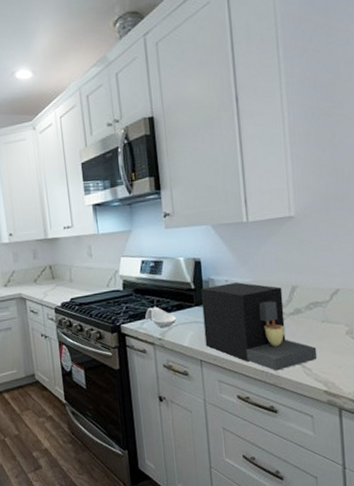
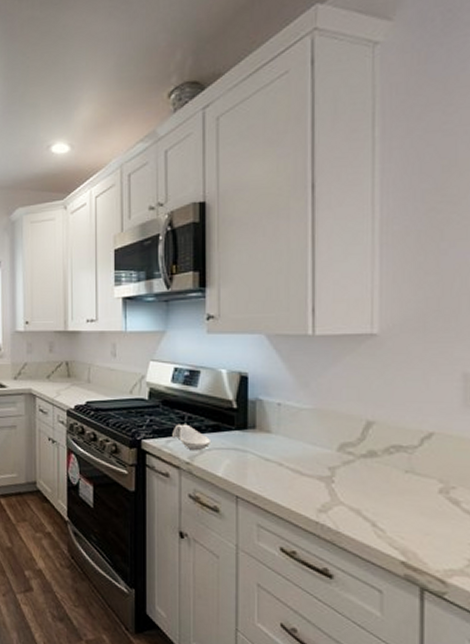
coffee maker: present [201,282,318,371] -> none [244,407,395,525]

